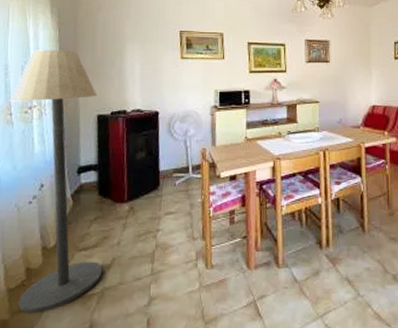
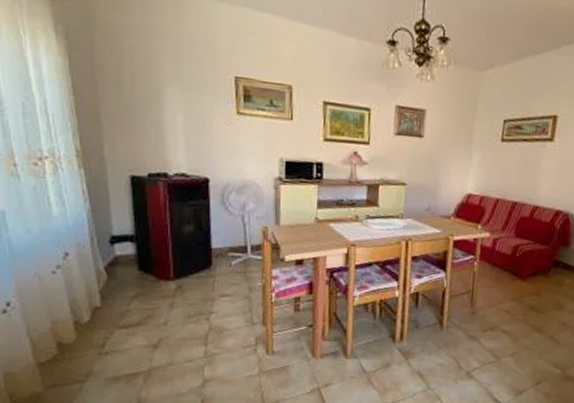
floor lamp: present [10,50,103,314] -> none [11,81,149,389]

